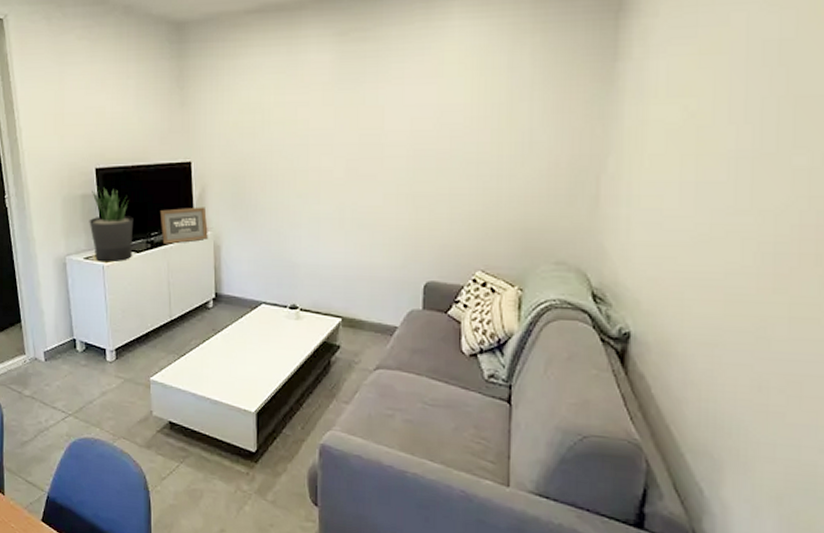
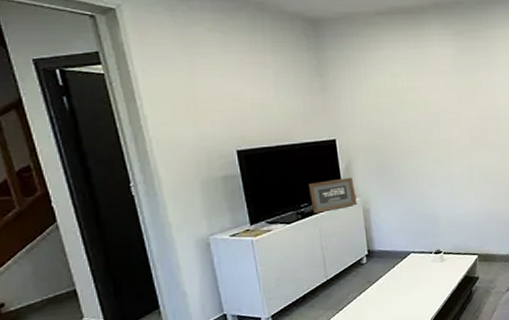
planter: present [89,186,134,263] -> none [233,166,282,237]

